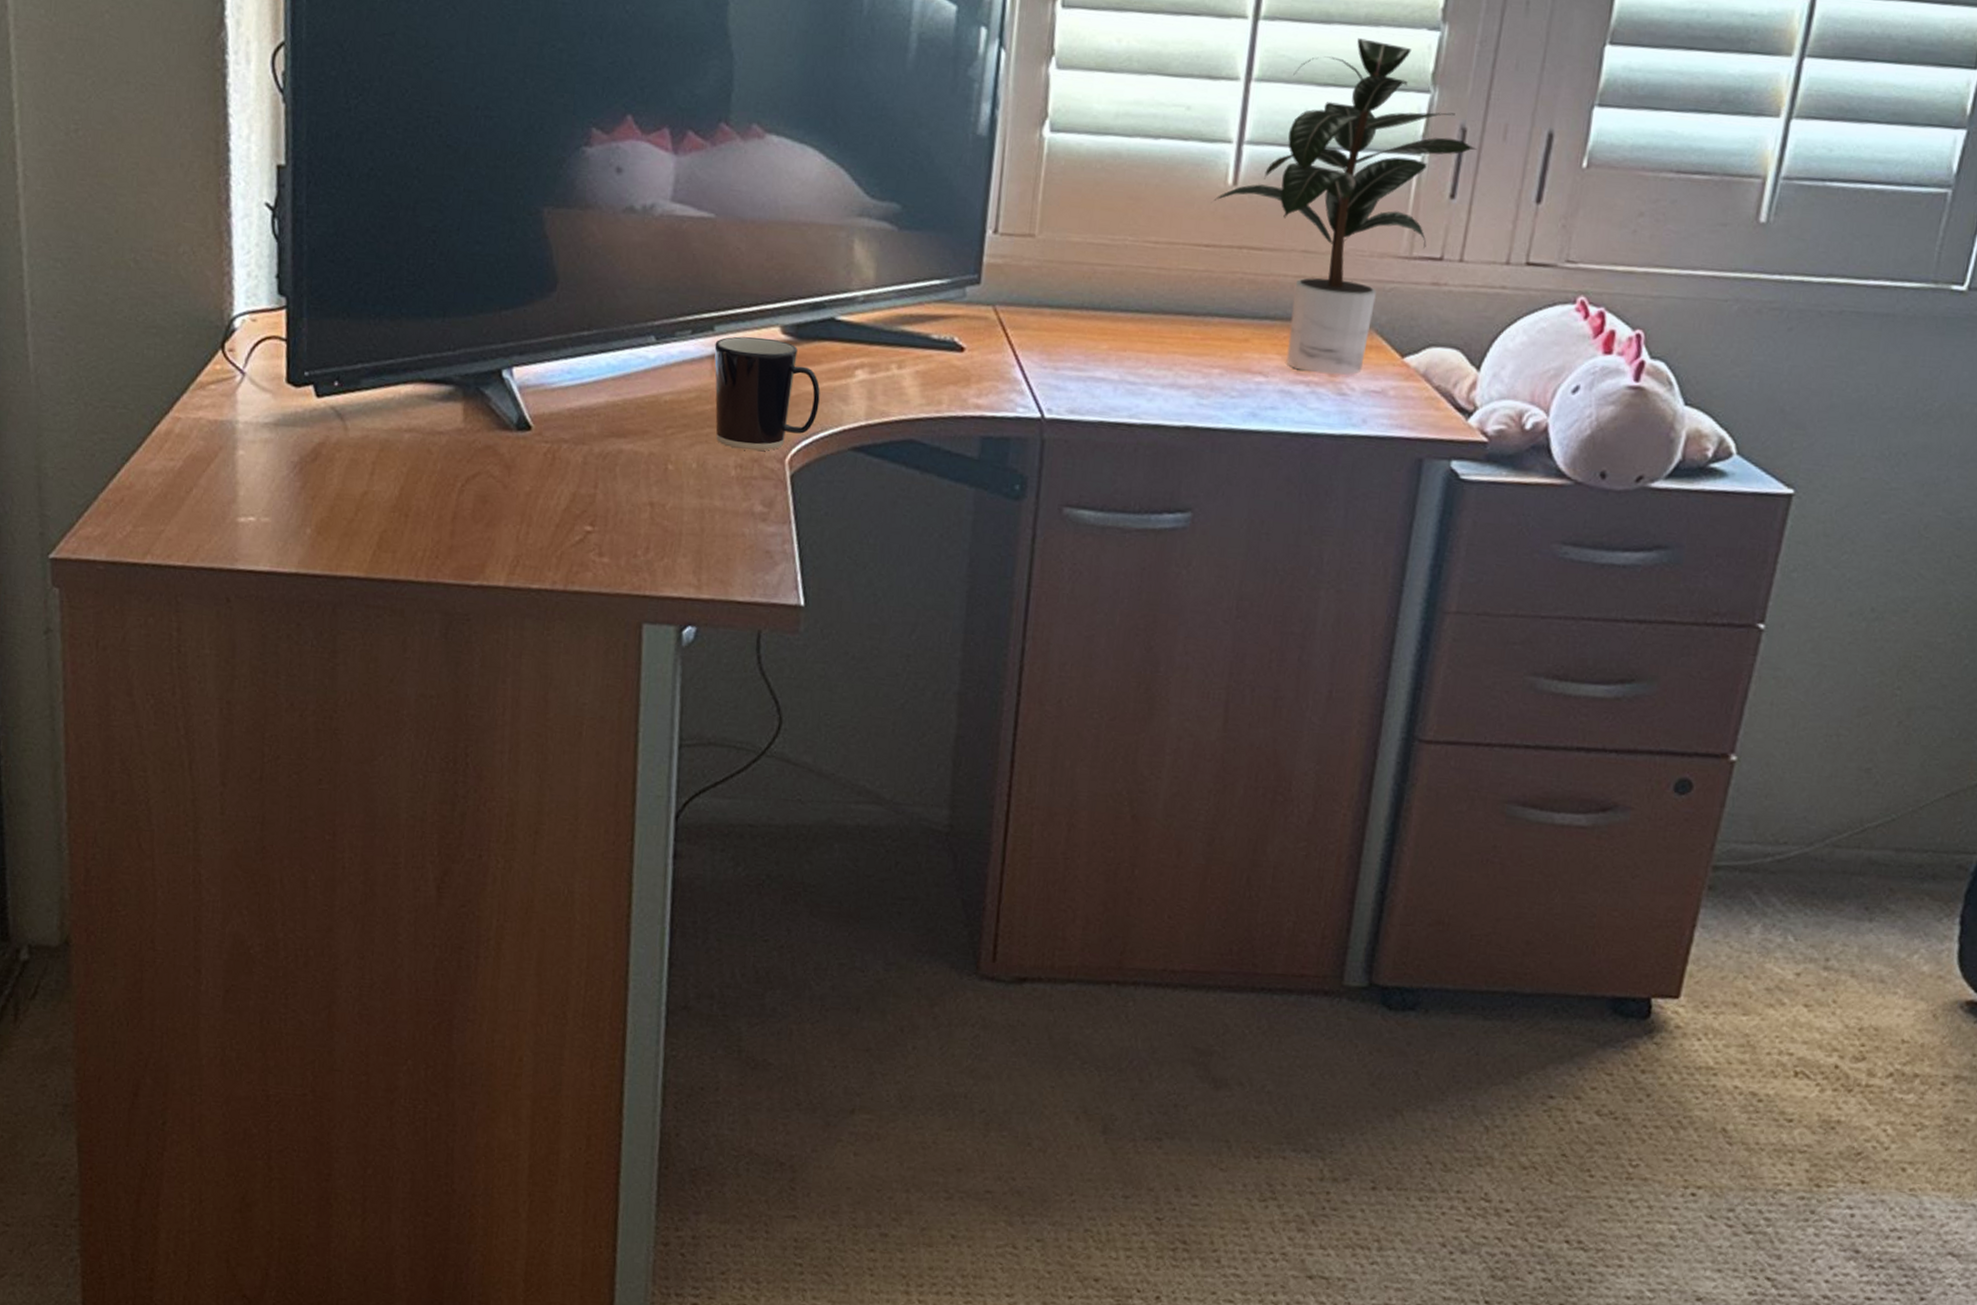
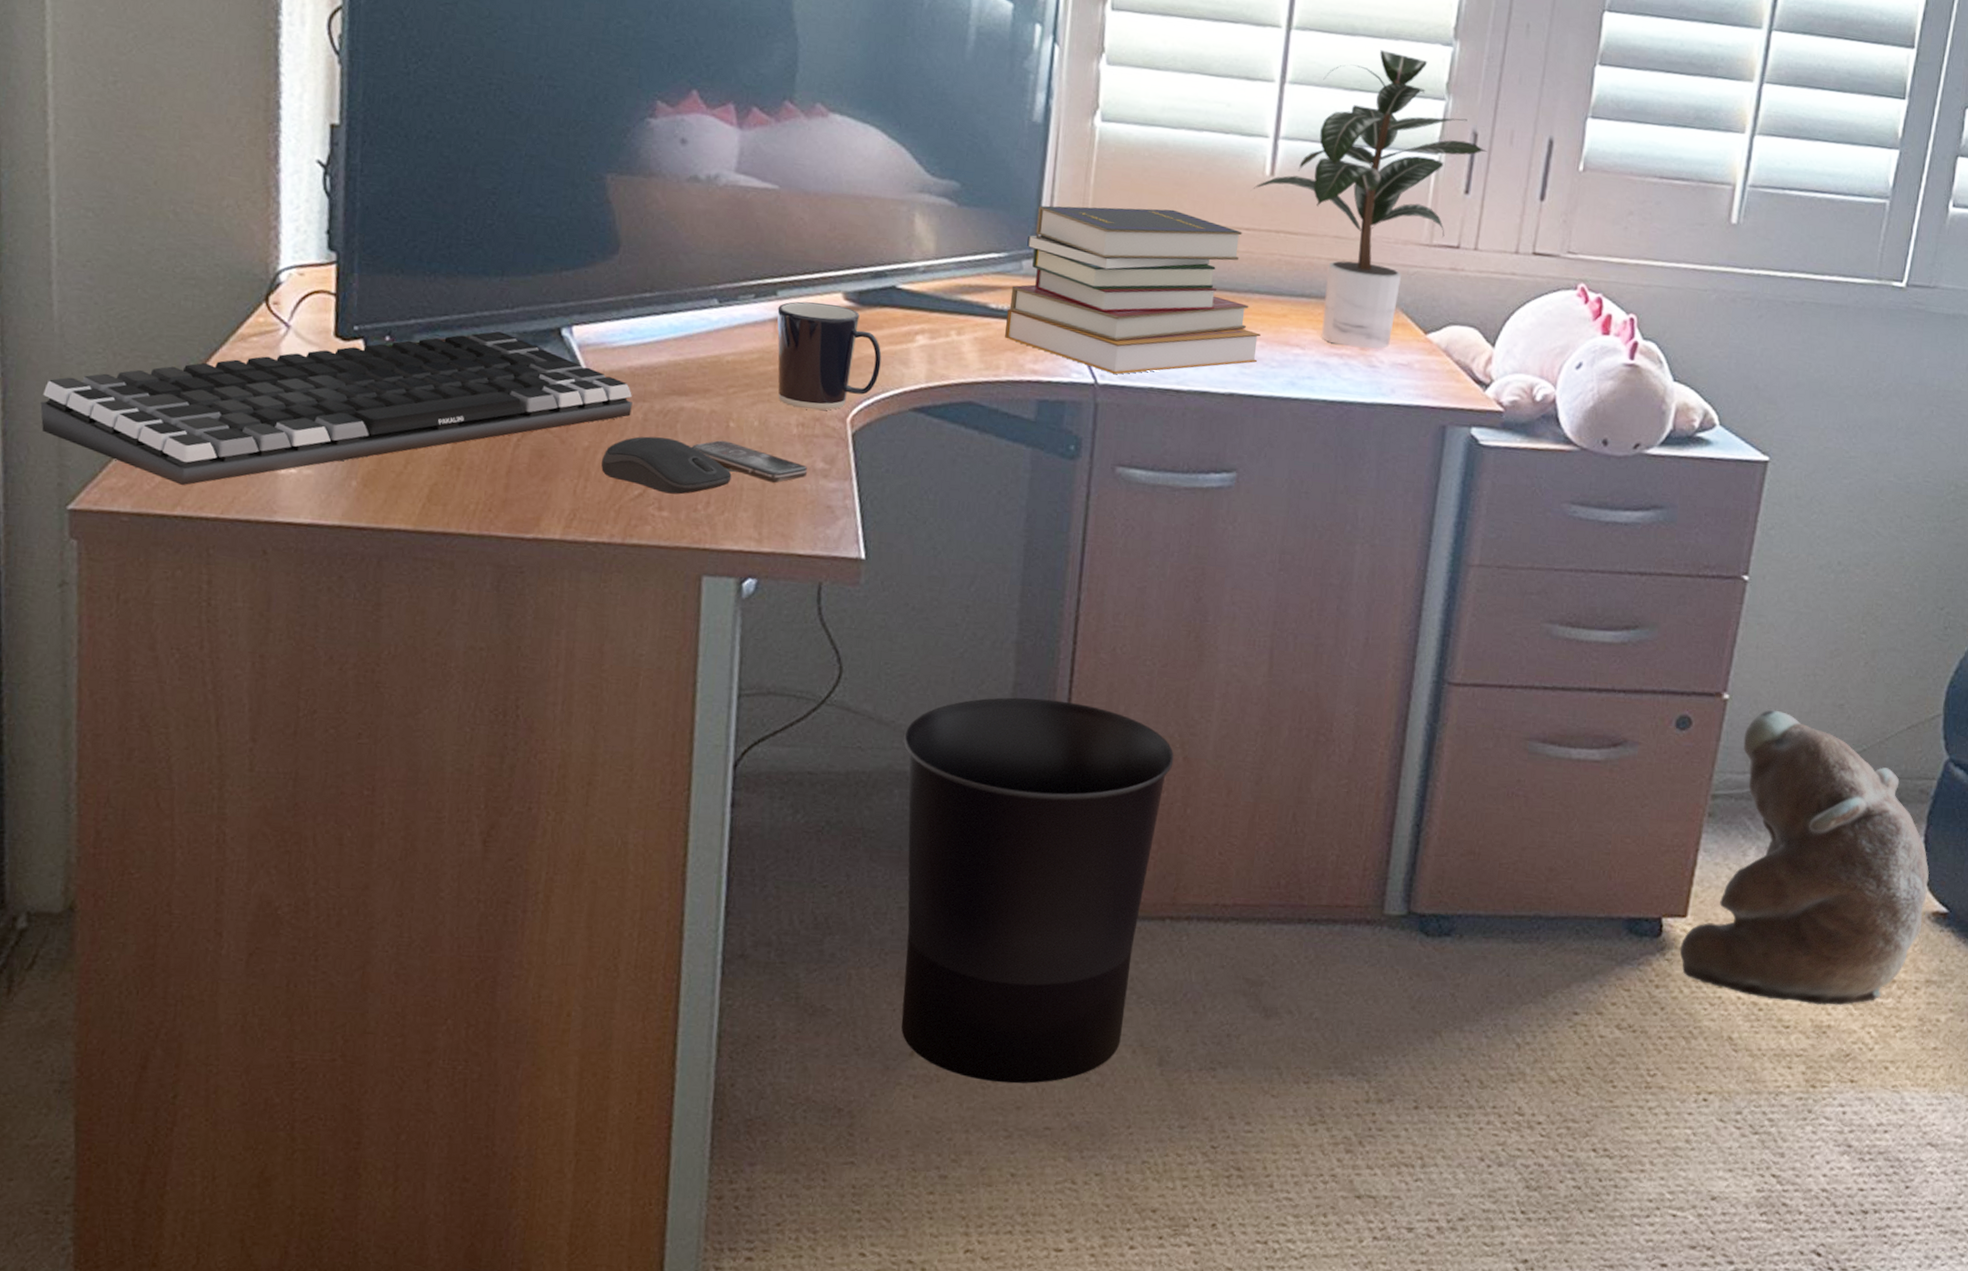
computer keyboard: none [21,374,572,535] -> present [40,331,633,486]
computer mouse: none [542,480,671,540] -> present [601,436,732,495]
mobile phone: none [630,483,747,528] -> present [691,440,808,484]
waste bin: none [842,751,1122,1146] -> present [901,697,1174,1084]
books: none [947,226,1220,409] -> present [1005,205,1261,375]
stuffed animal: none [1670,773,1964,1100] -> present [1679,709,1929,1006]

